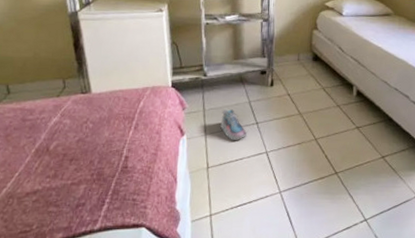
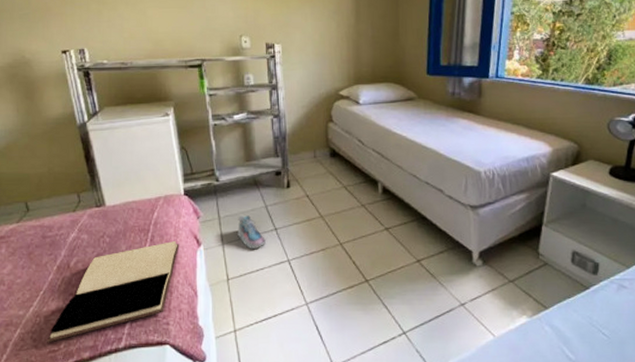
book: none [17,130,163,224] -> present [46,241,180,343]

